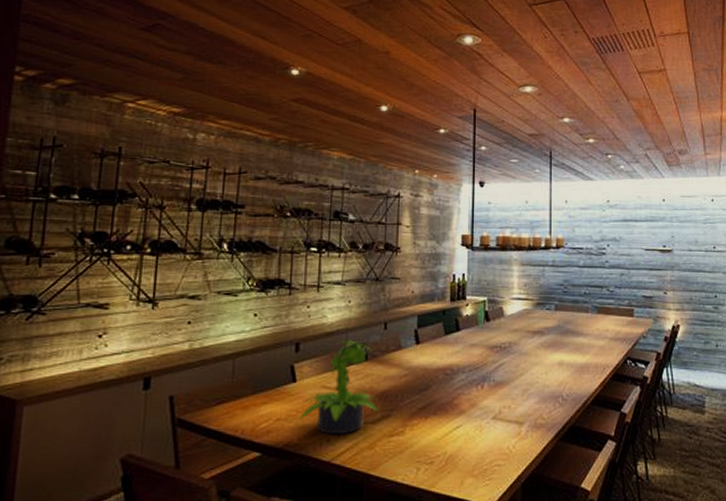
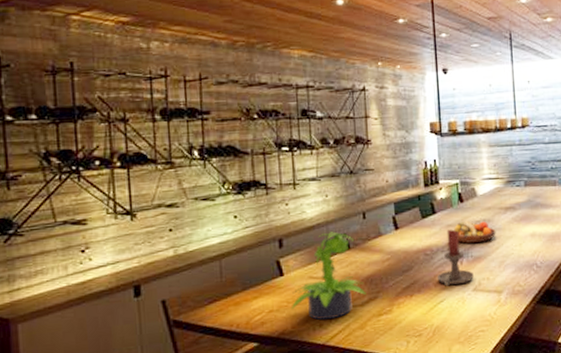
candle holder: none [455,349,494,411] -> present [436,229,474,286]
fruit bowl: none [477,341,522,367] -> present [454,220,496,244]

